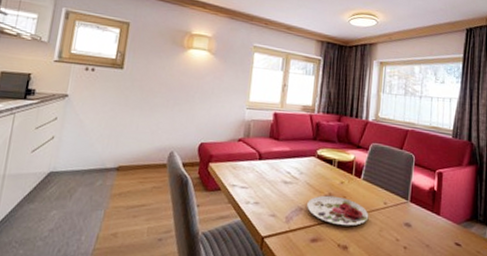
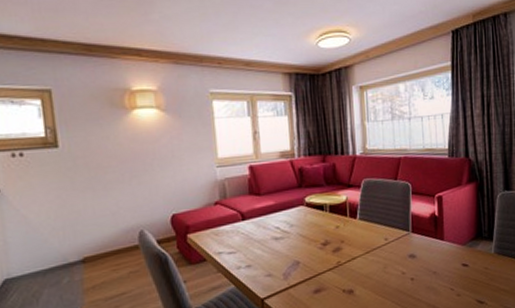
plate: present [307,195,369,226] -> none [304,242,371,271]

